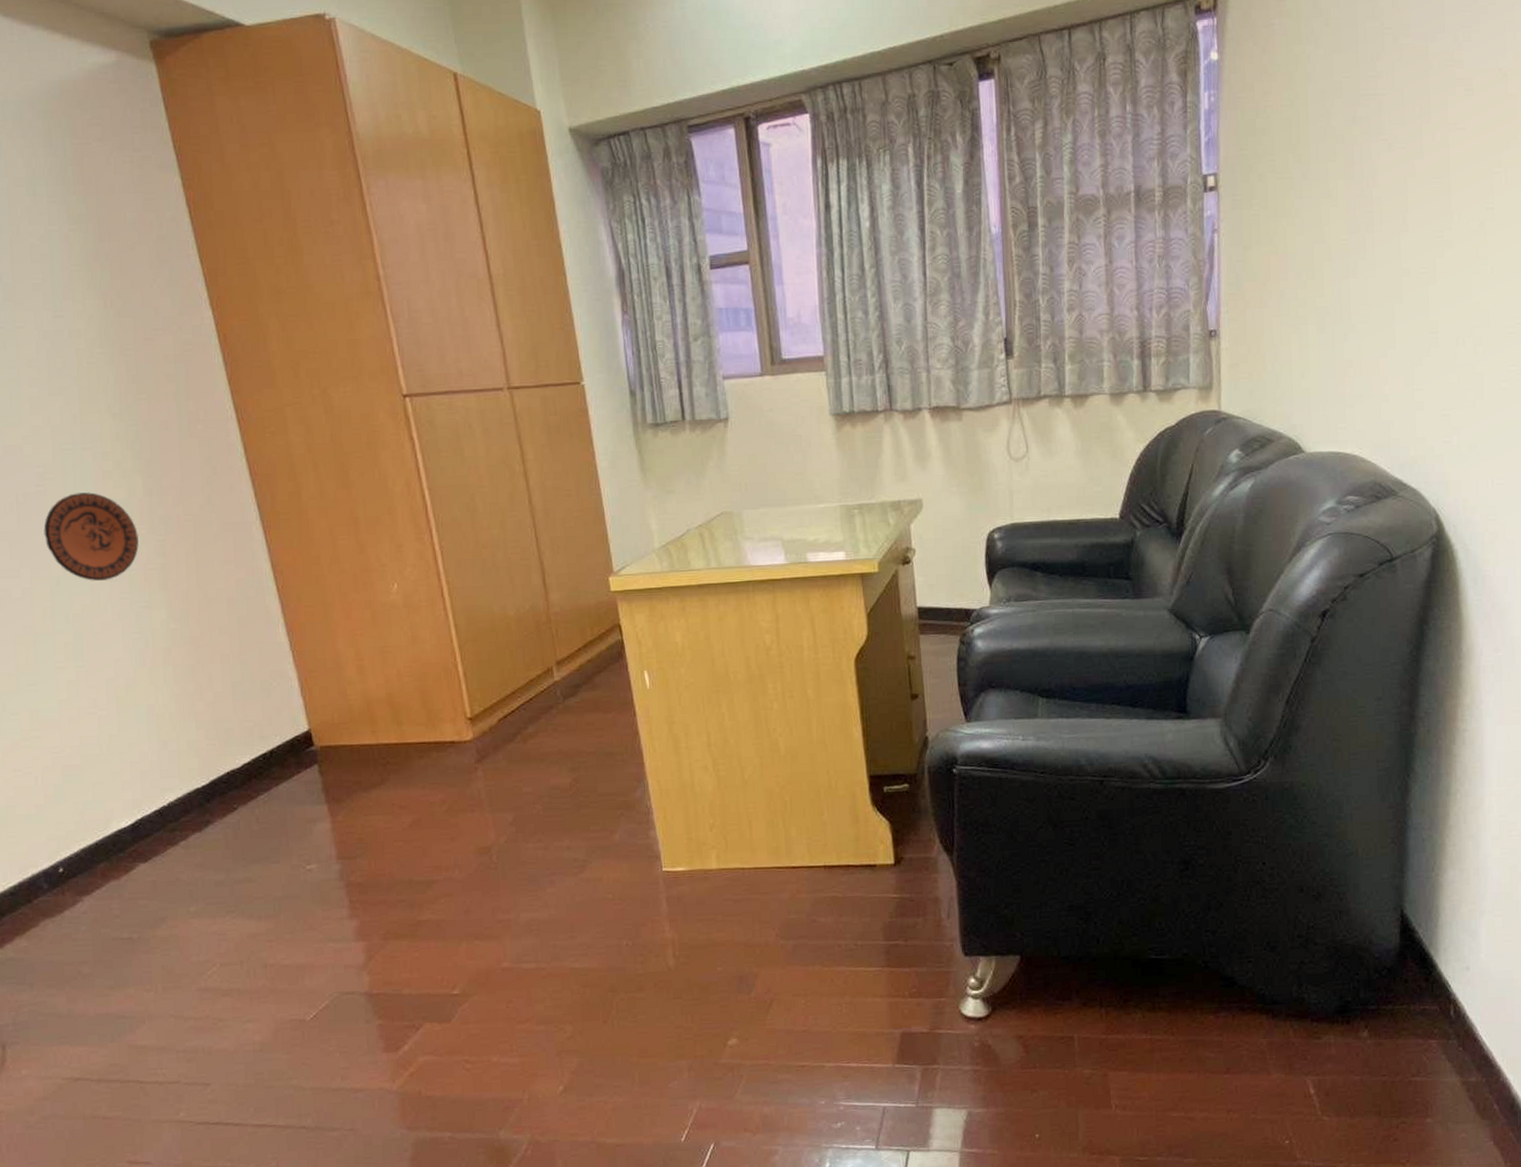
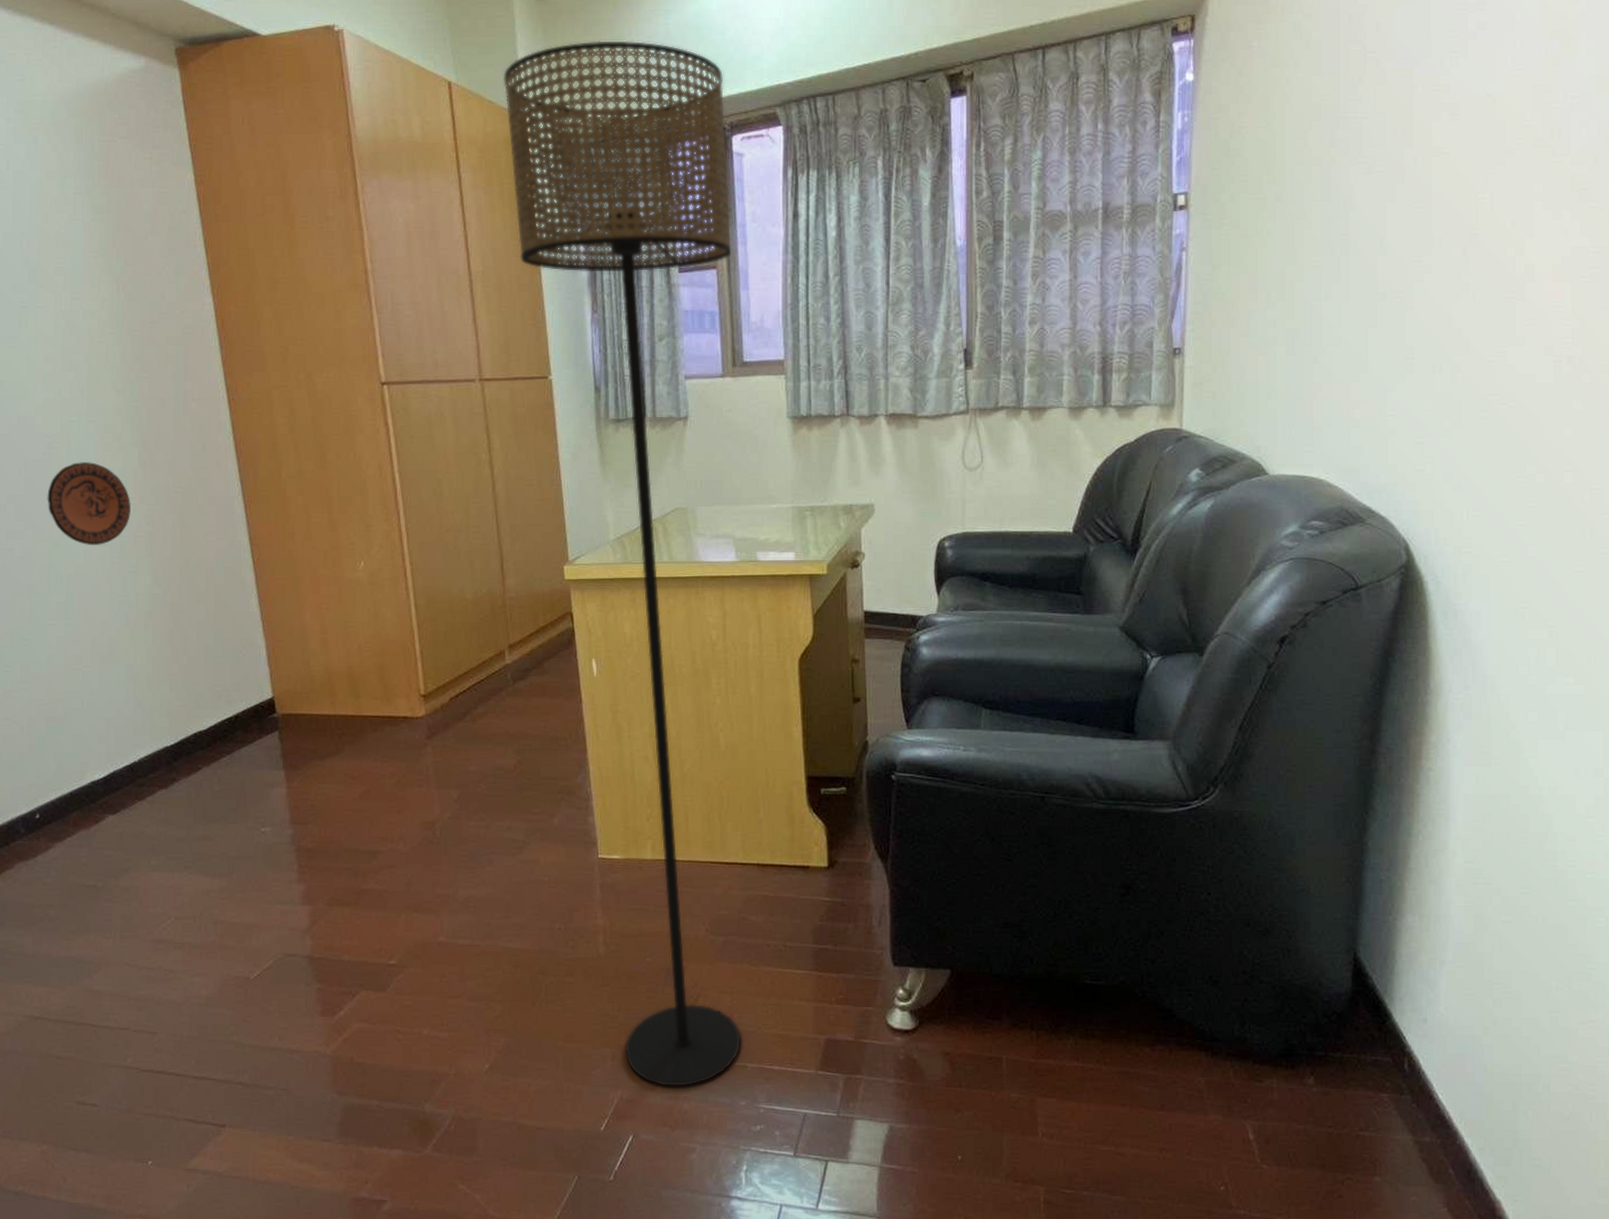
floor lamp: none [513,26,817,1093] -> present [504,40,741,1087]

